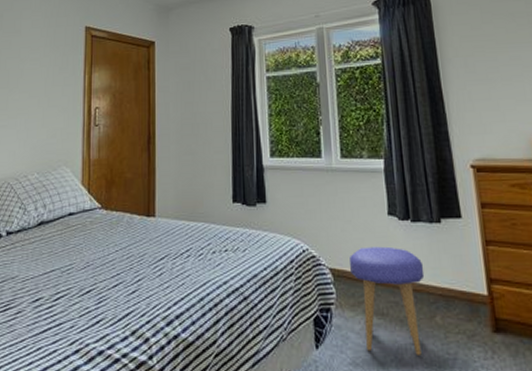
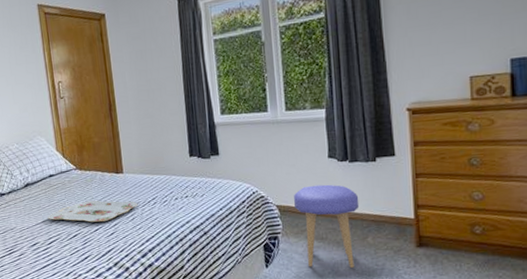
serving tray: none [58,247,169,275] -> present [47,200,138,222]

